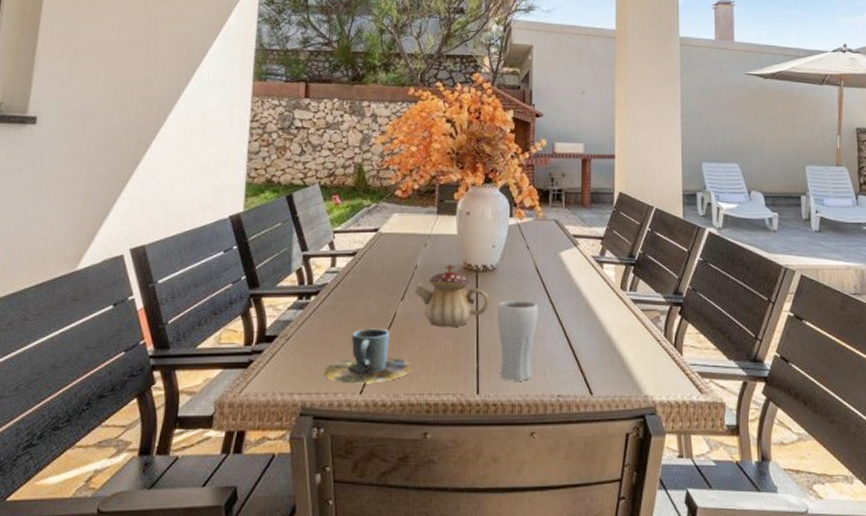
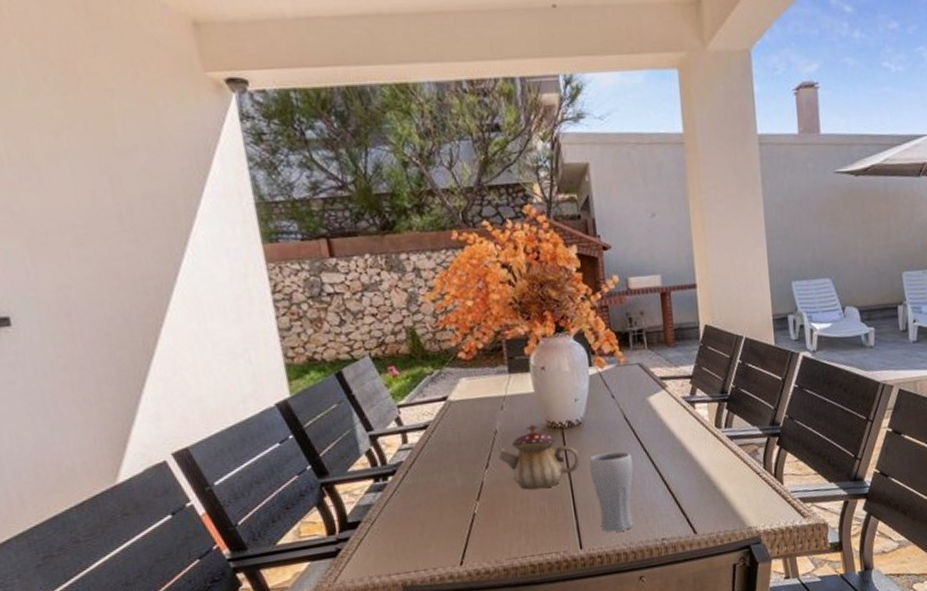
cup: present [323,328,413,384] -> none [417,499,510,558]

